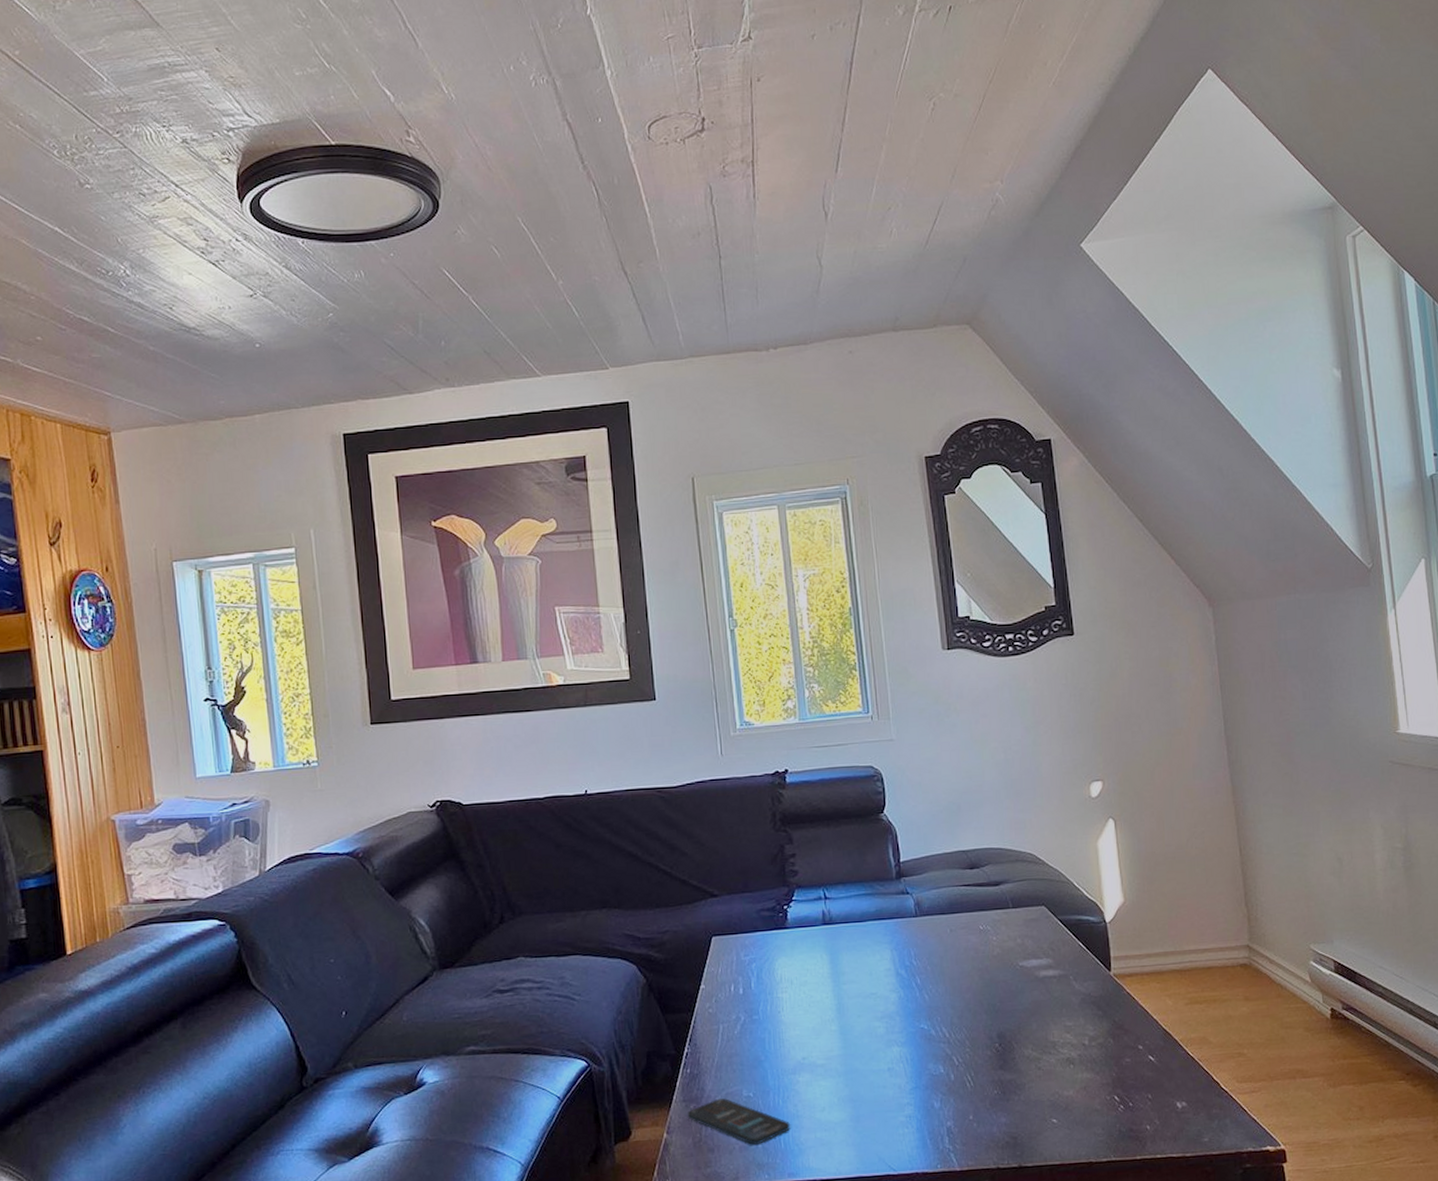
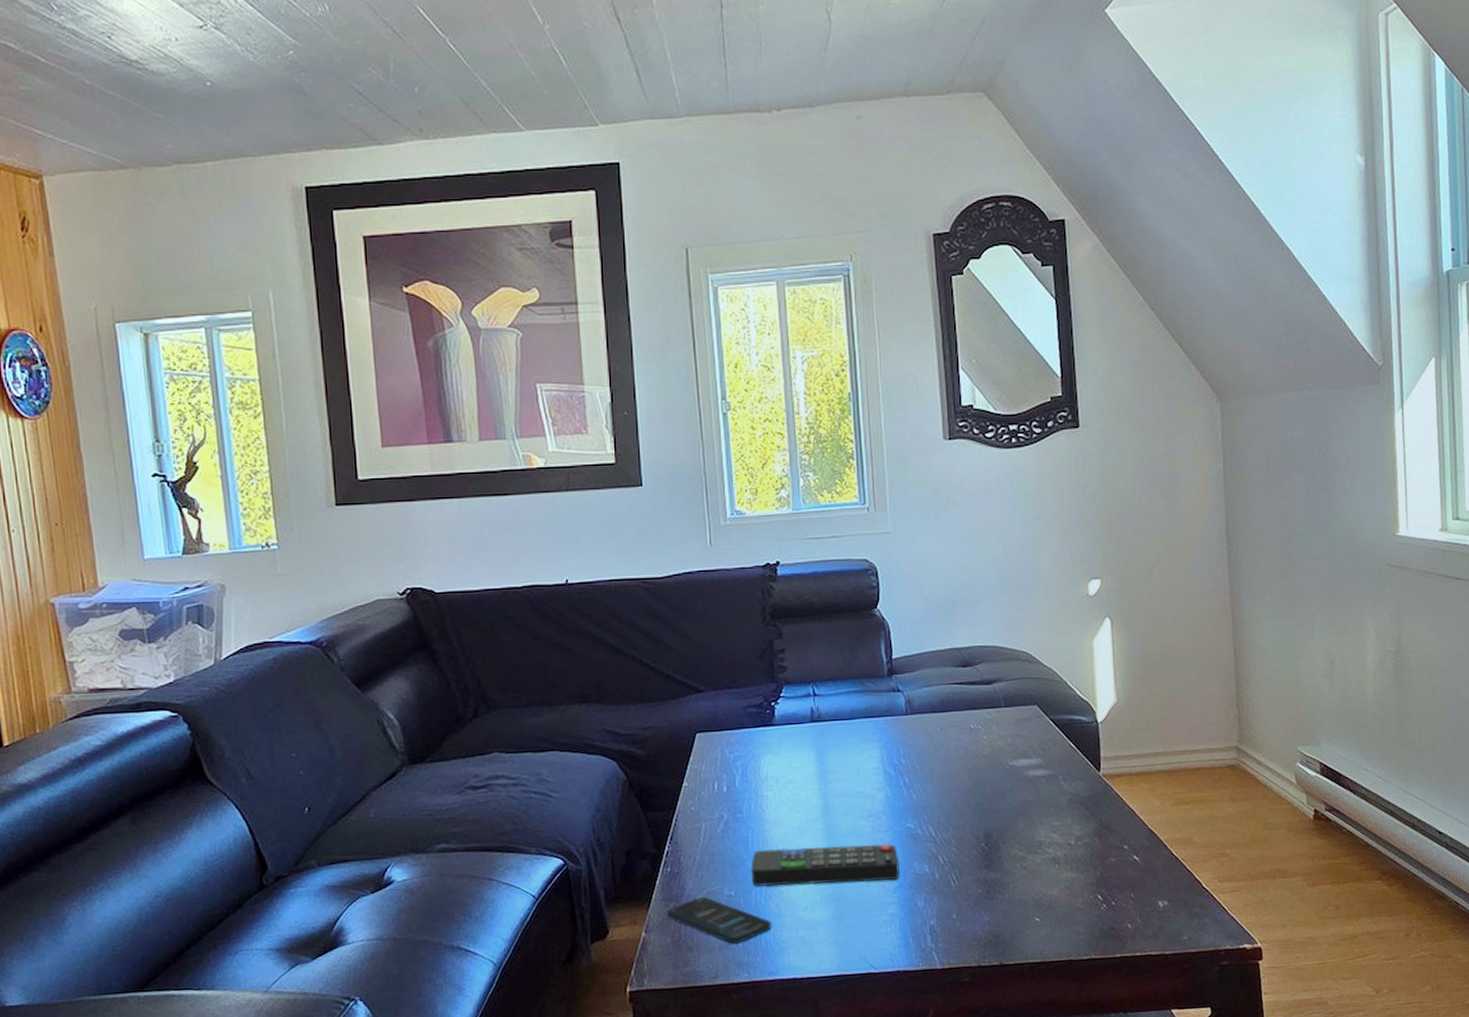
remote control: none [768,1044,915,1087] -> present [751,843,899,886]

